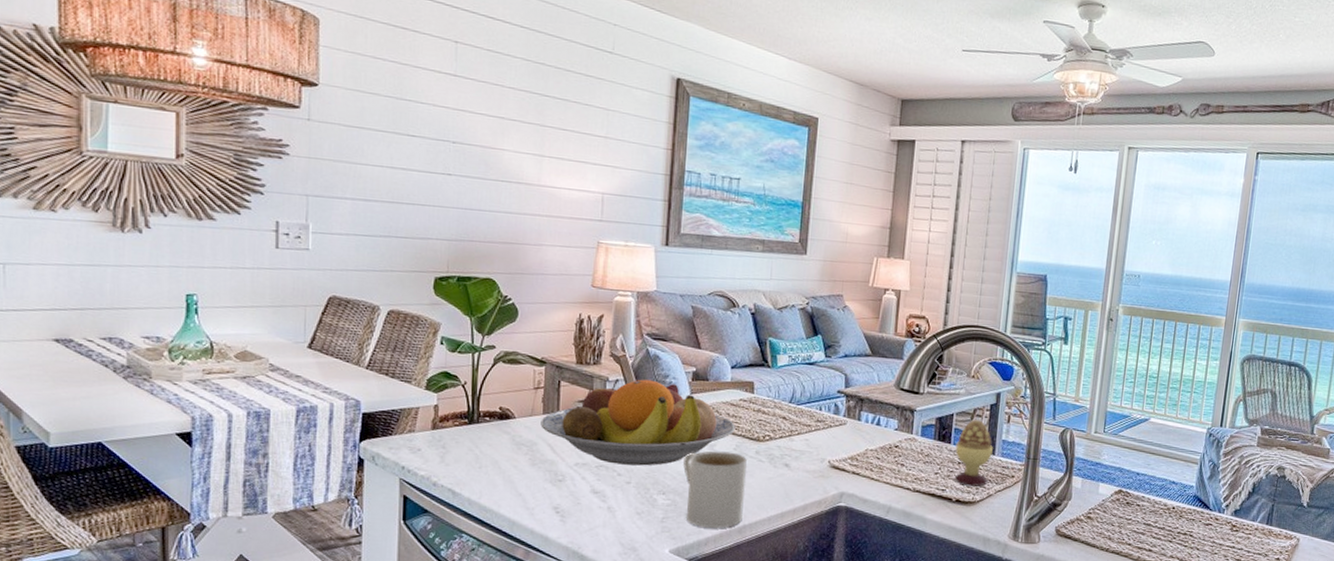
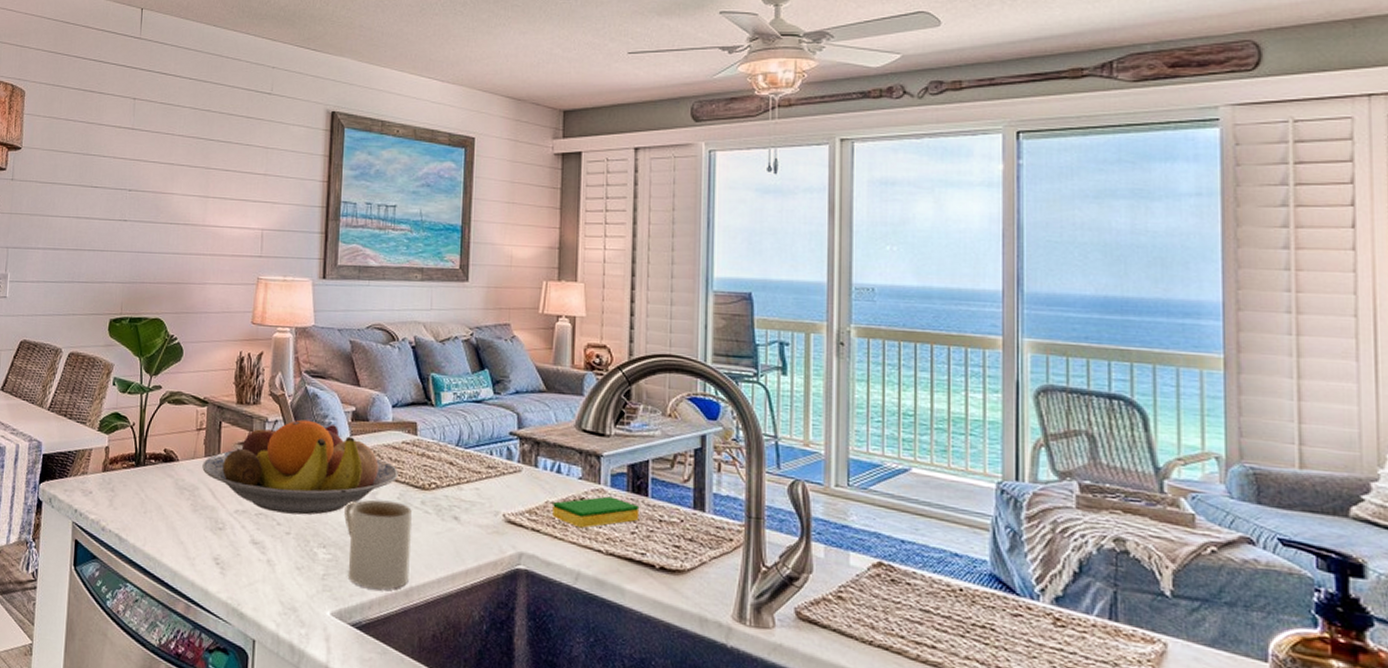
dish sponge: none [871,444,943,471] -> present [552,496,640,528]
decorative egg: present [954,419,993,487] -> none [654,467,702,551]

